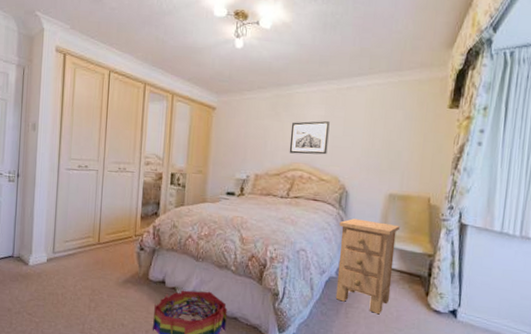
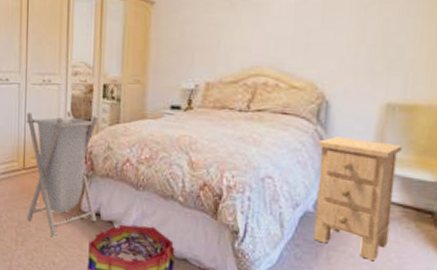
laundry hamper: none [99,194,167,303] -> present [26,110,99,238]
wall art: present [289,120,330,155] -> none [249,9,303,55]

